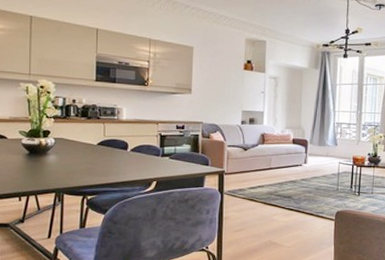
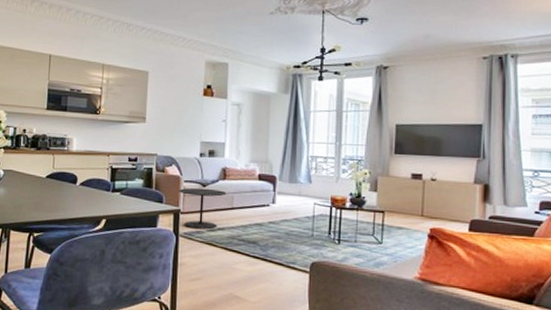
side table: none [222,151,265,188] -> present [178,188,227,230]

